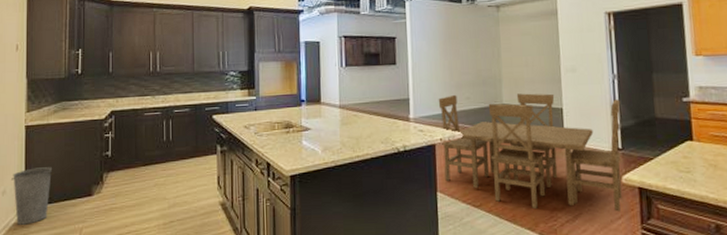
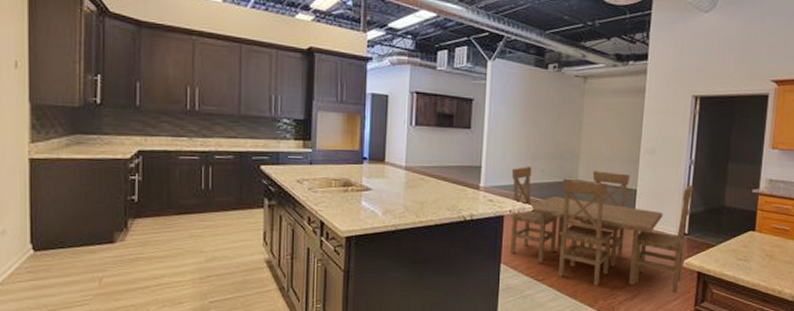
bucket: present [12,167,54,225] -> none [13,207,67,270]

